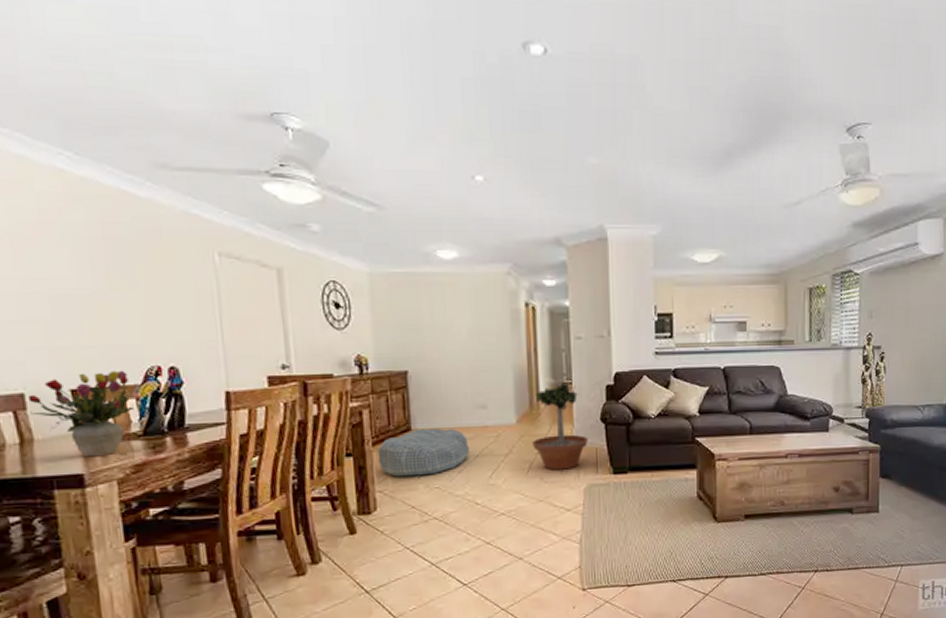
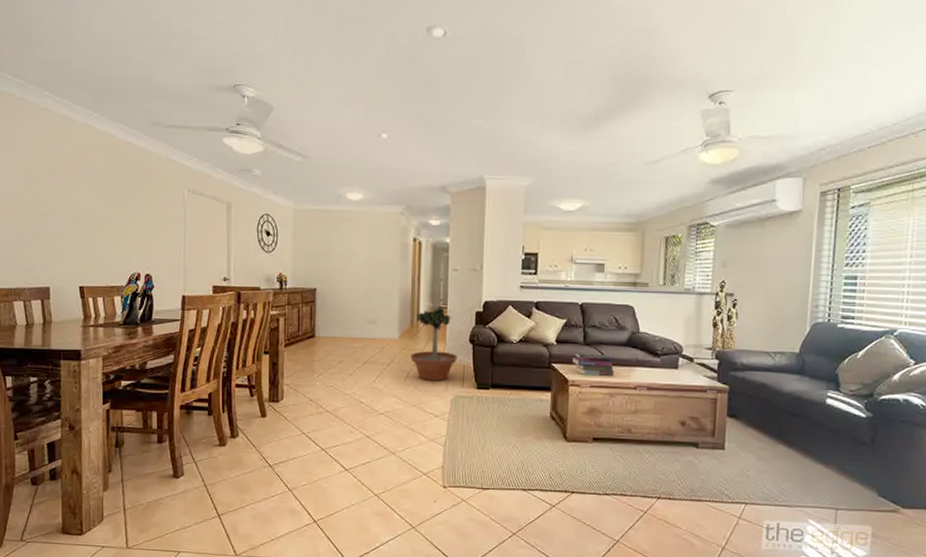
flower arrangement: present [28,370,135,457] -> none [52,274,120,338]
dog bed: present [377,428,470,477] -> none [288,336,360,375]
books: none [718,423,763,448] -> present [573,353,614,377]

